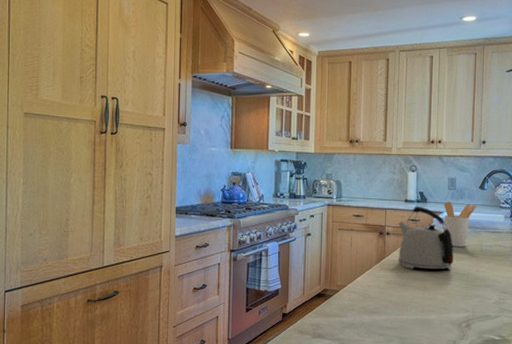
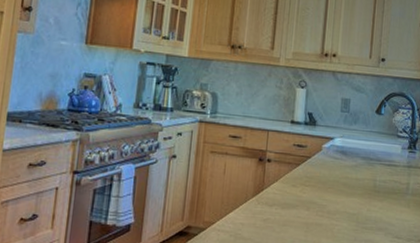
kettle: present [398,206,454,270] -> none [279,129,344,208]
utensil holder: present [444,201,477,247] -> none [334,125,372,181]

